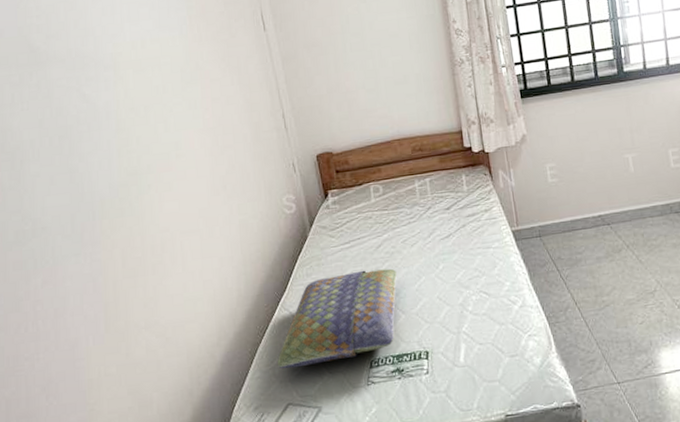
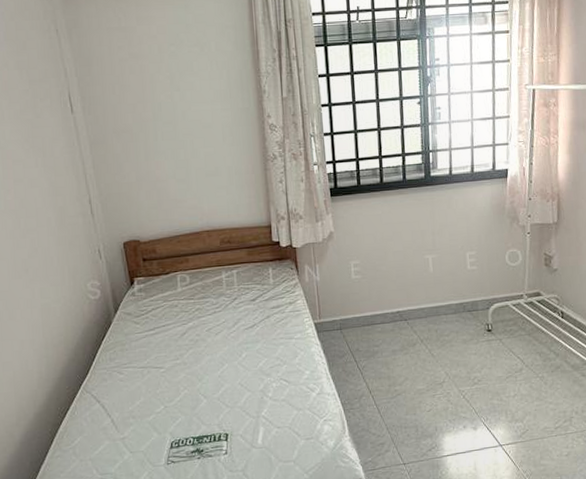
cushion: present [277,268,398,369] -> none [77,355,201,449]

